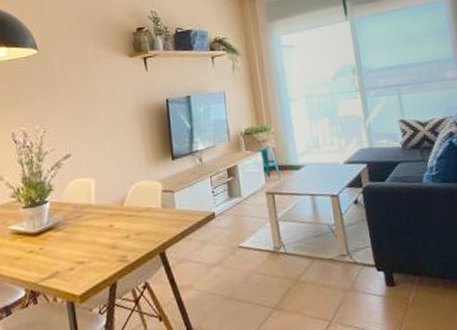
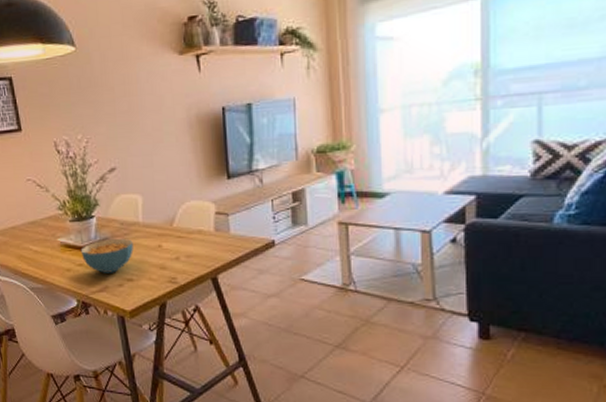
cereal bowl: none [32,221,85,258] -> present [80,238,133,273]

